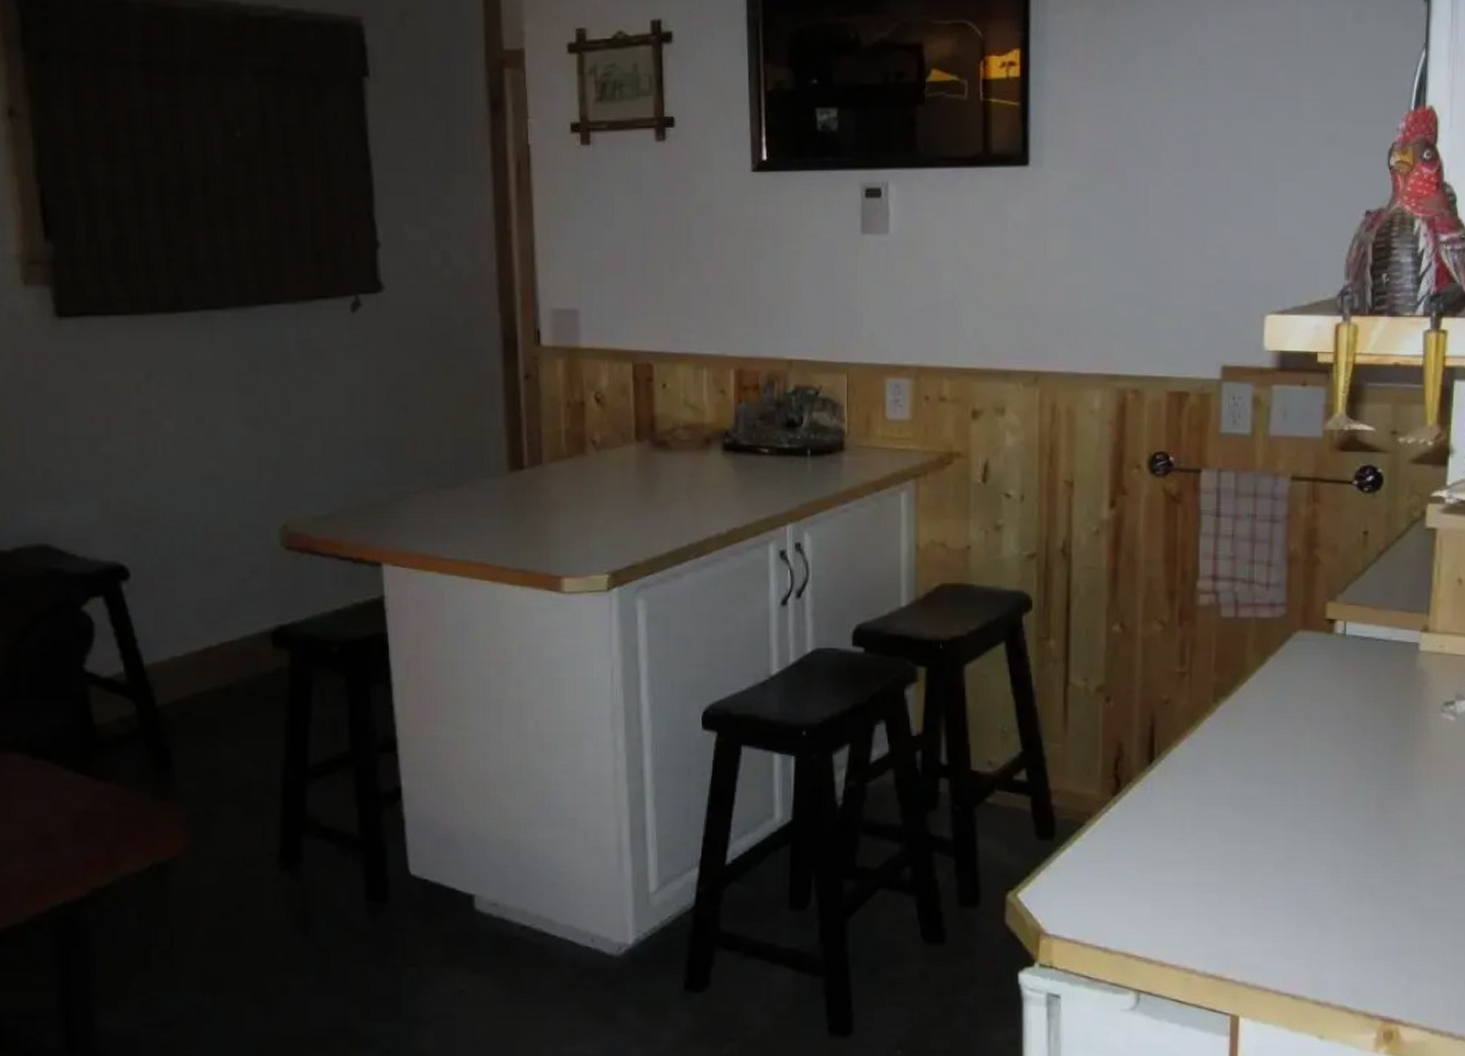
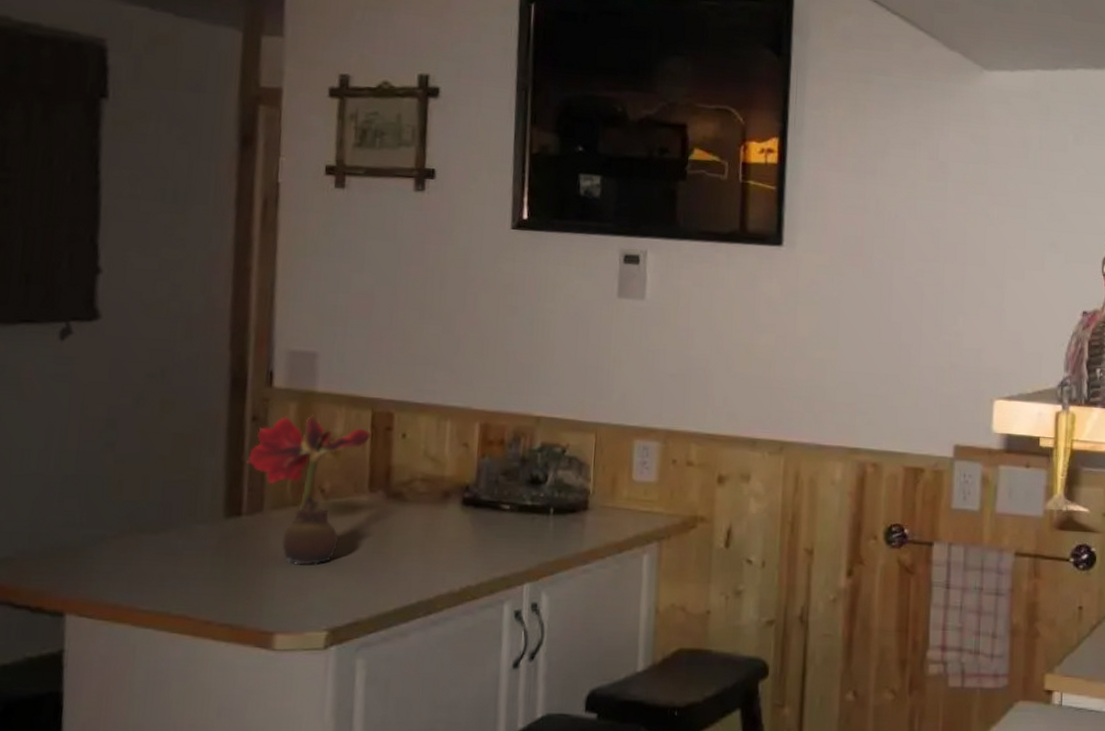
flower: none [524,369,634,513] -> present [247,414,372,565]

